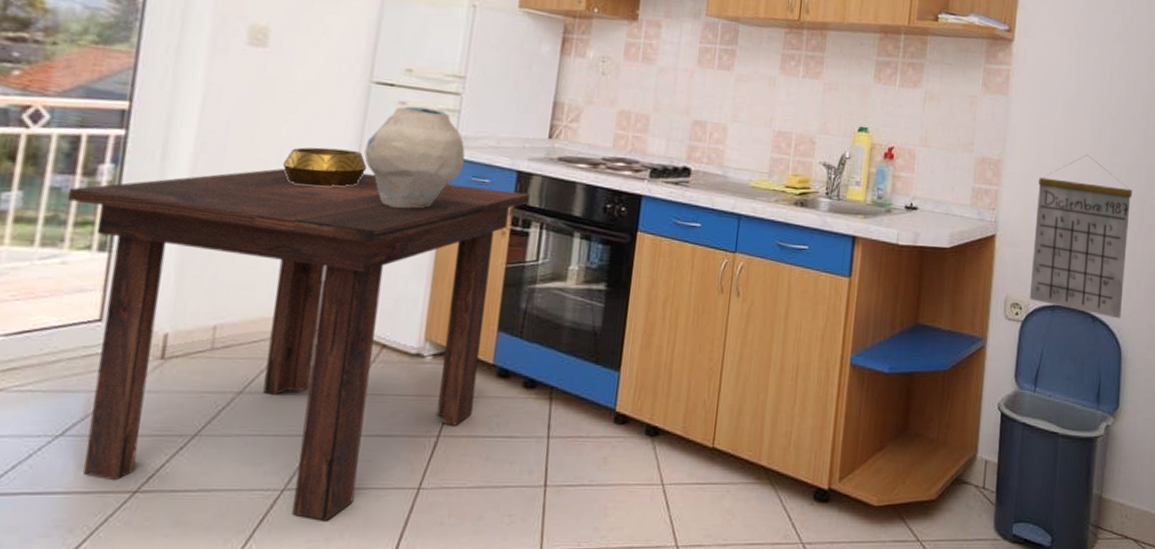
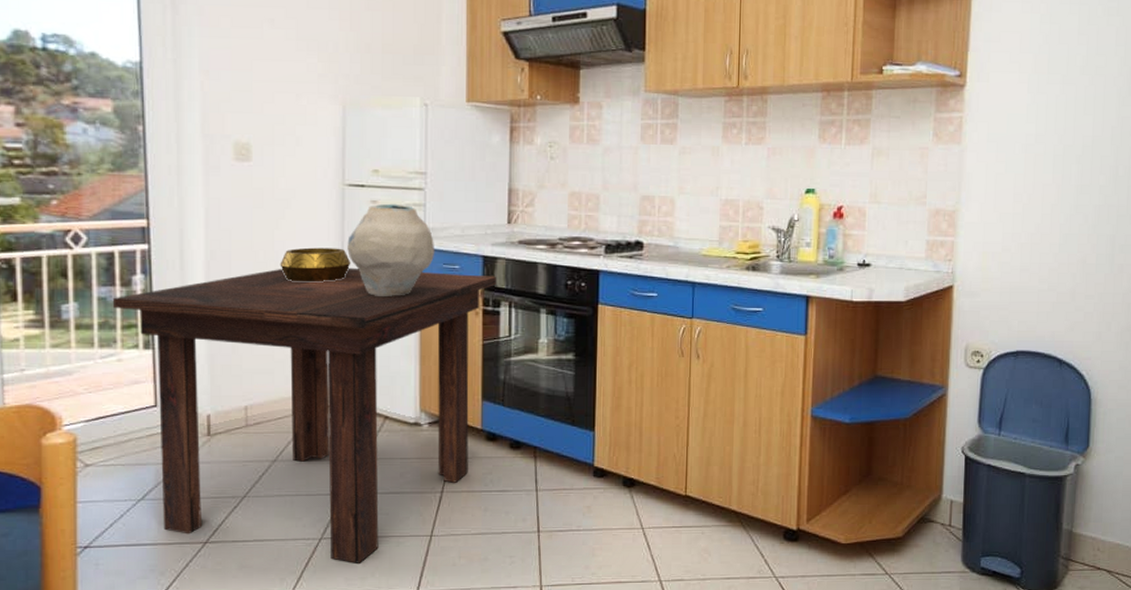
calendar: present [1029,154,1132,319] -> none [991,197,1101,361]

